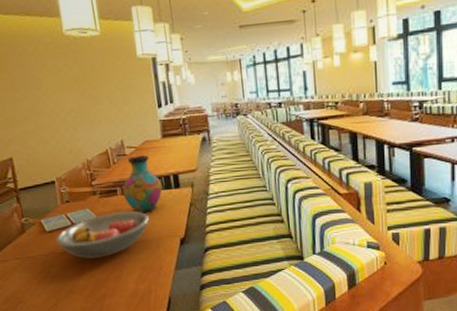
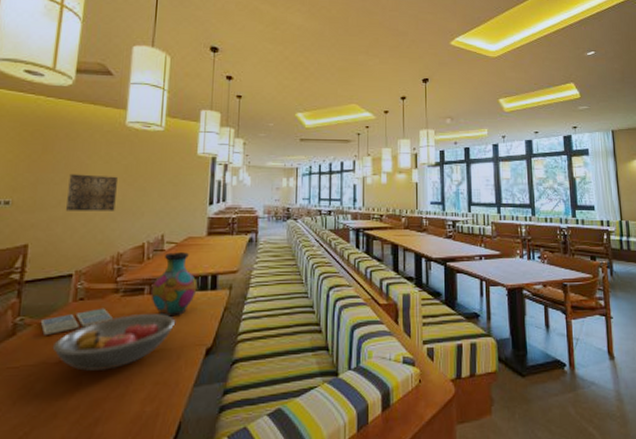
wall art: none [27,87,75,125] -> present [66,174,117,211]

